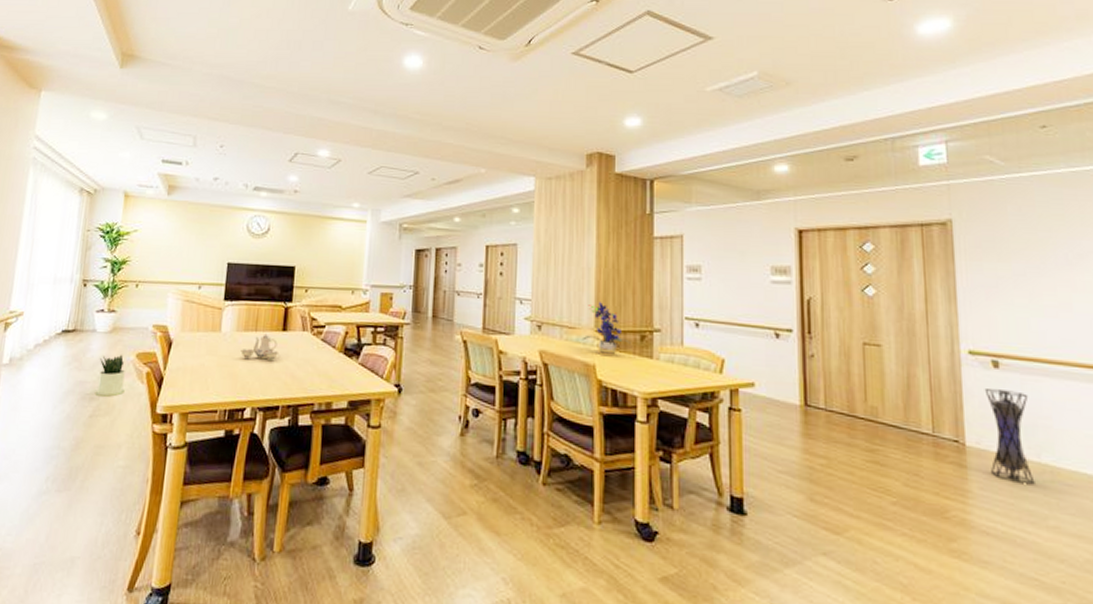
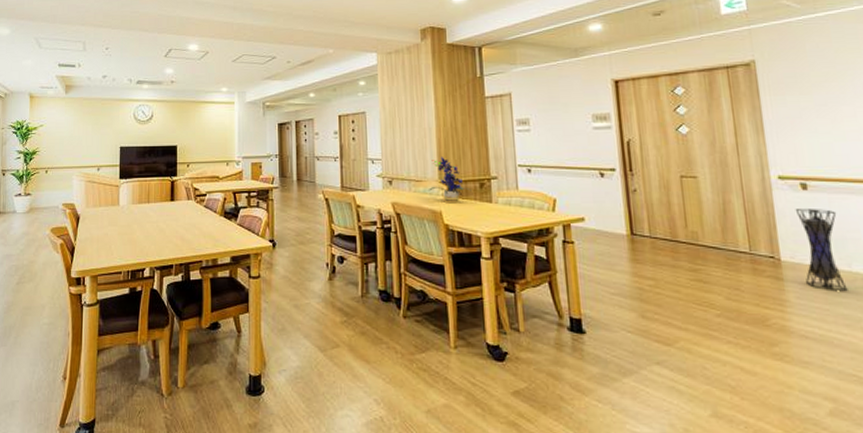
planter: present [94,354,126,398] -> none [19,230,45,267]
tea set: present [241,334,281,362] -> none [137,204,171,228]

